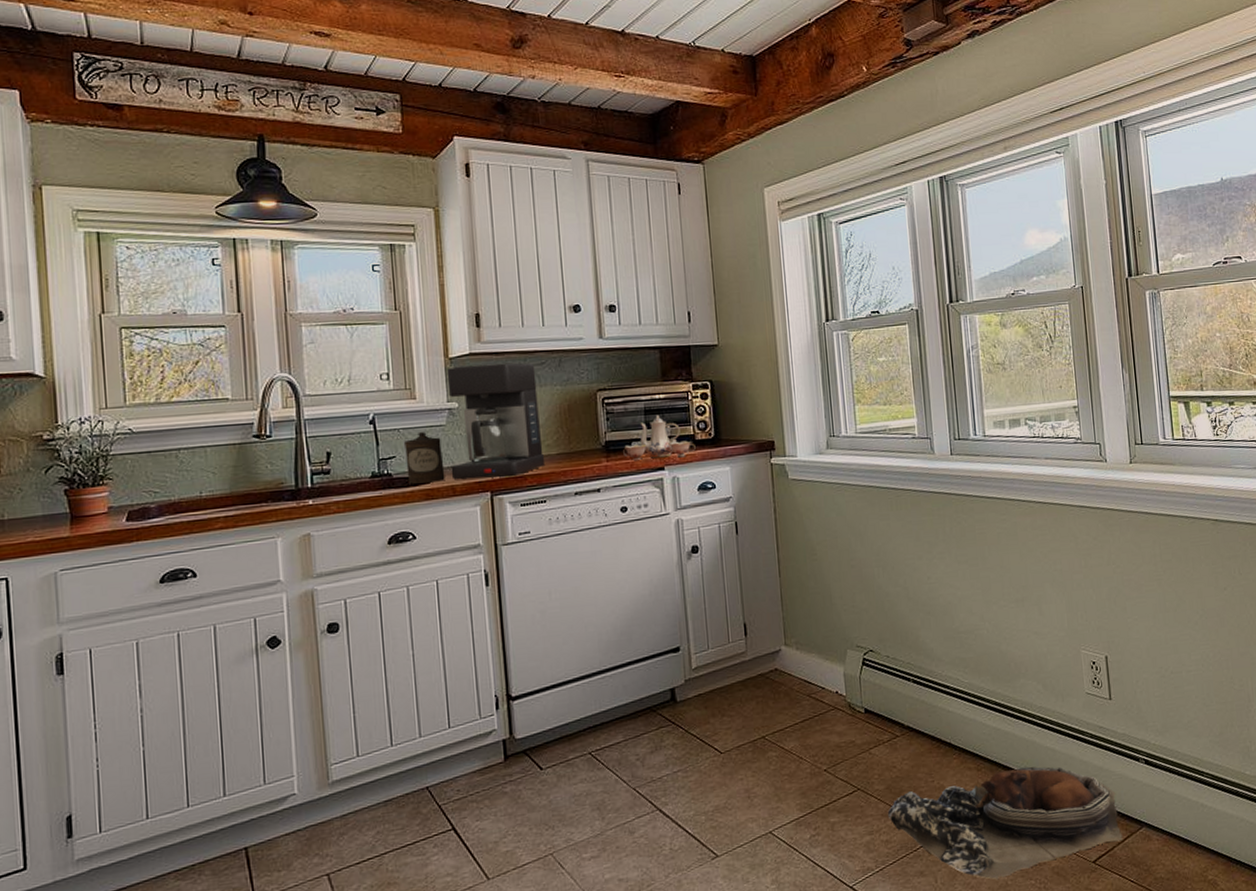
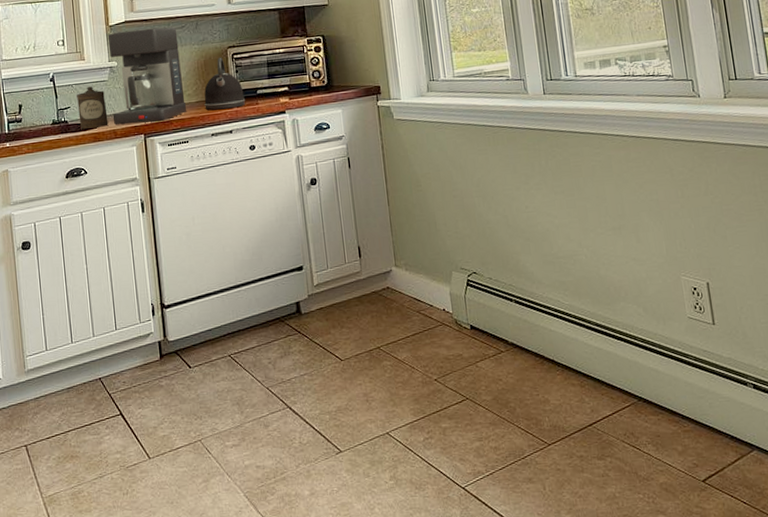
kettle: none [567,401,618,465] -> present [204,57,246,110]
tea set: present [623,414,696,460] -> none [250,66,312,106]
dog bed: present [887,766,1123,879] -> none [495,385,733,491]

